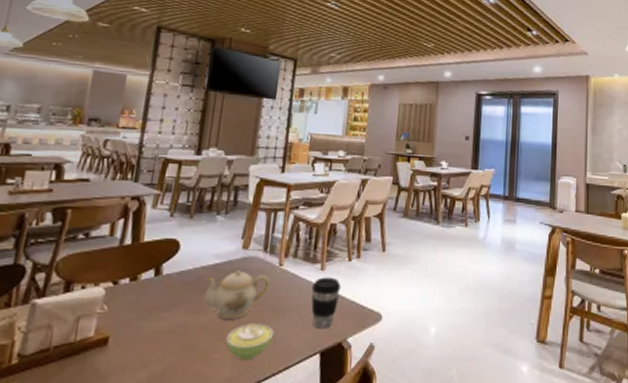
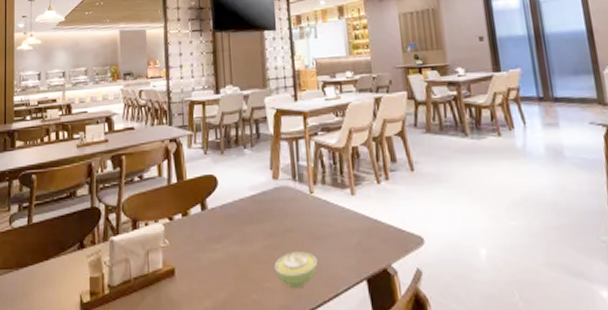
teapot: present [204,270,270,320] -> none [246,200,305,249]
coffee cup: present [311,277,341,329] -> none [345,201,375,255]

